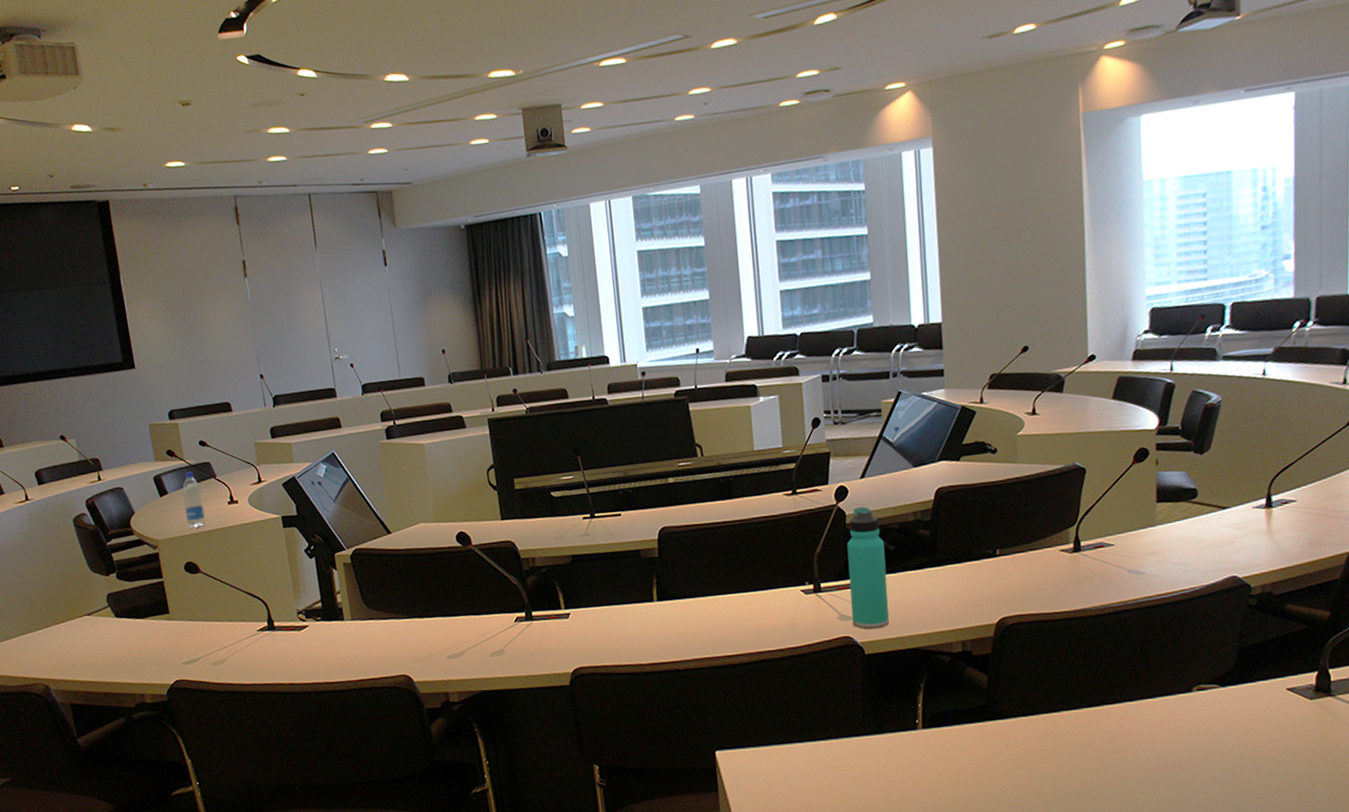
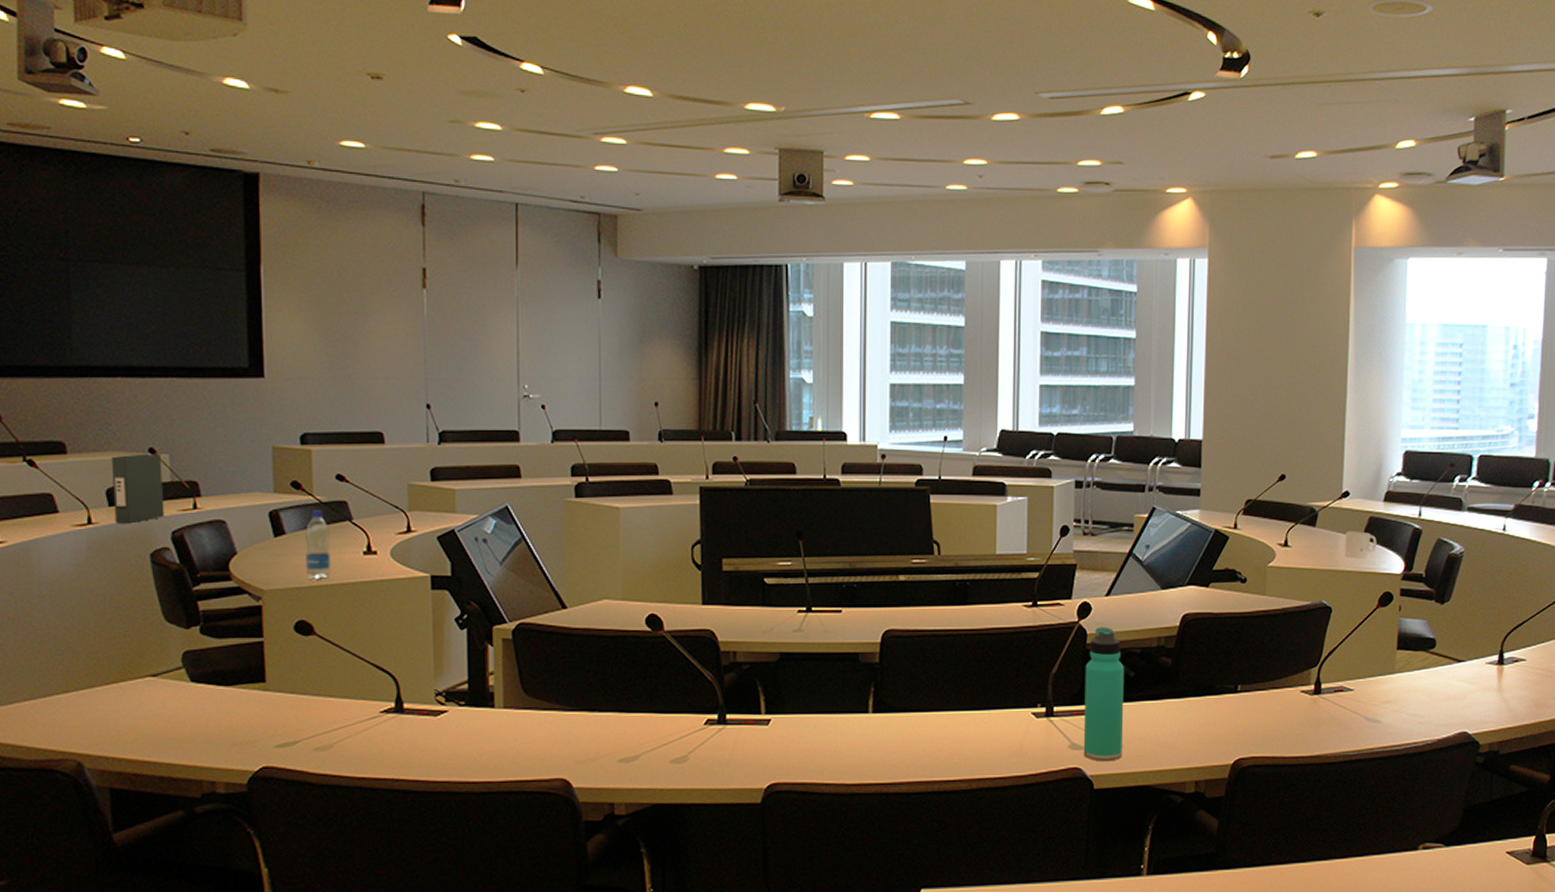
binder: none [35,439,79,497] -> present [111,453,165,523]
mug: none [1094,392,1128,419] -> present [1345,531,1377,558]

